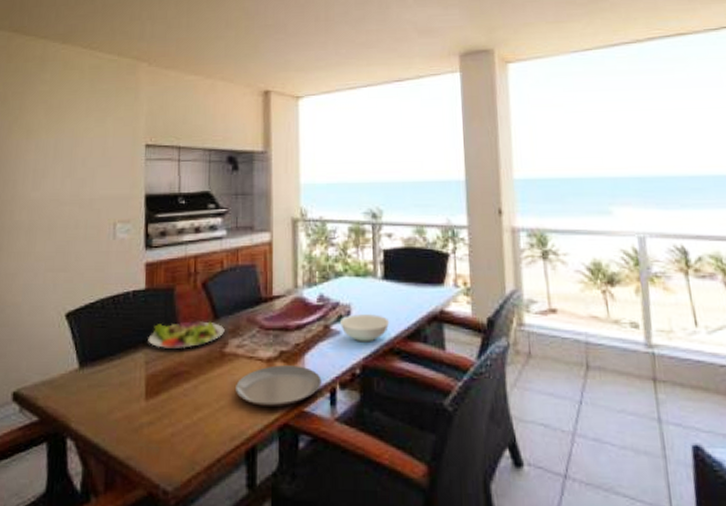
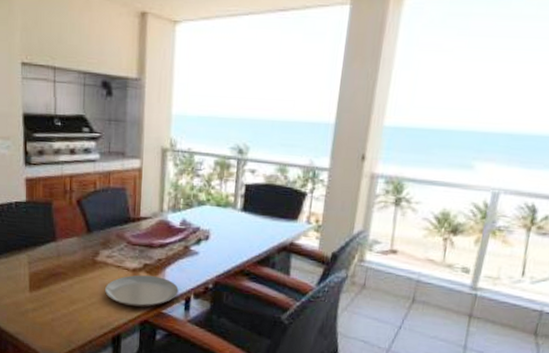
salad plate: present [148,320,225,350] -> none [30,231,97,255]
bowl: present [341,313,390,342] -> none [199,238,244,264]

